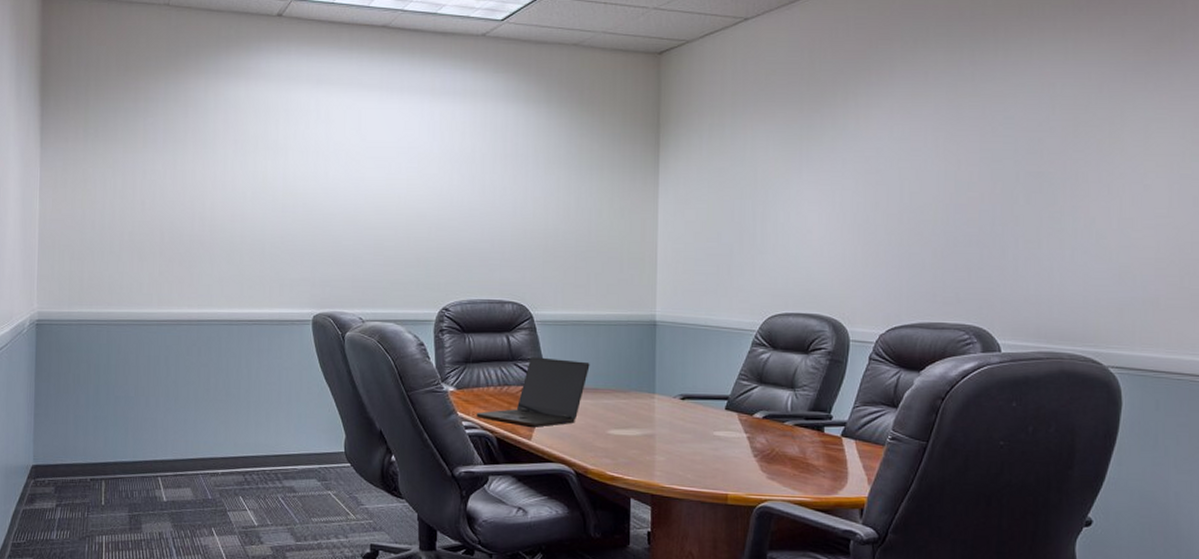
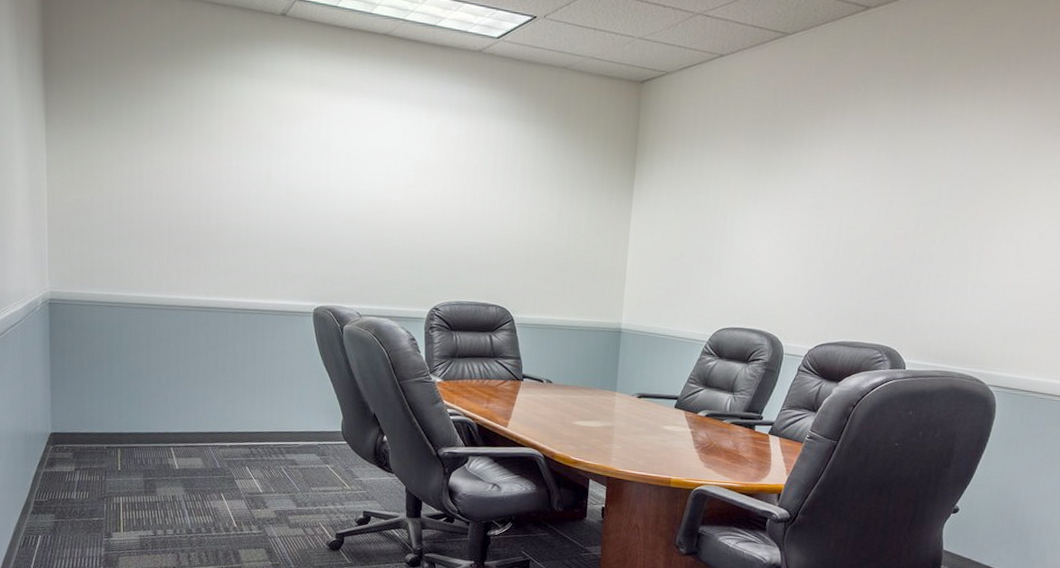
laptop: present [476,357,590,427] -> none [459,355,562,417]

